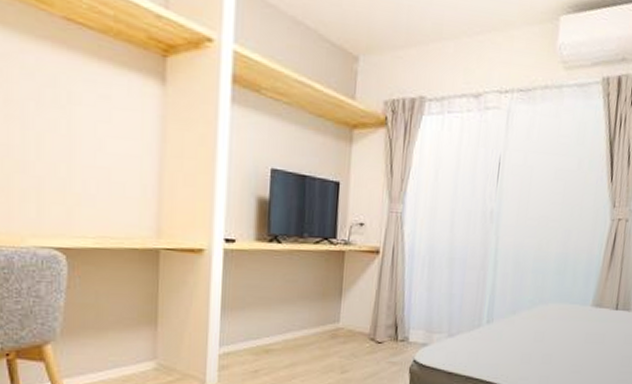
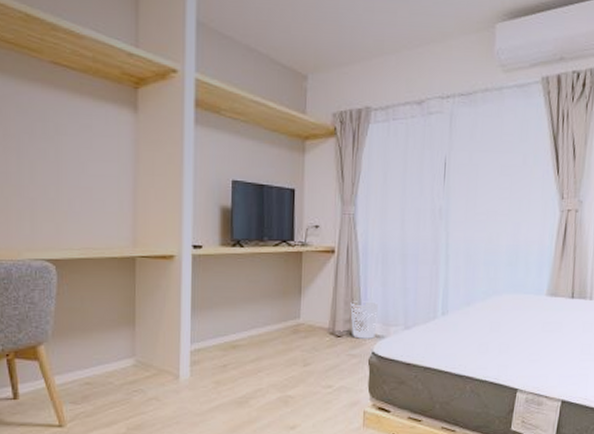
wastebasket: none [393,306,424,346] -> present [350,301,379,339]

